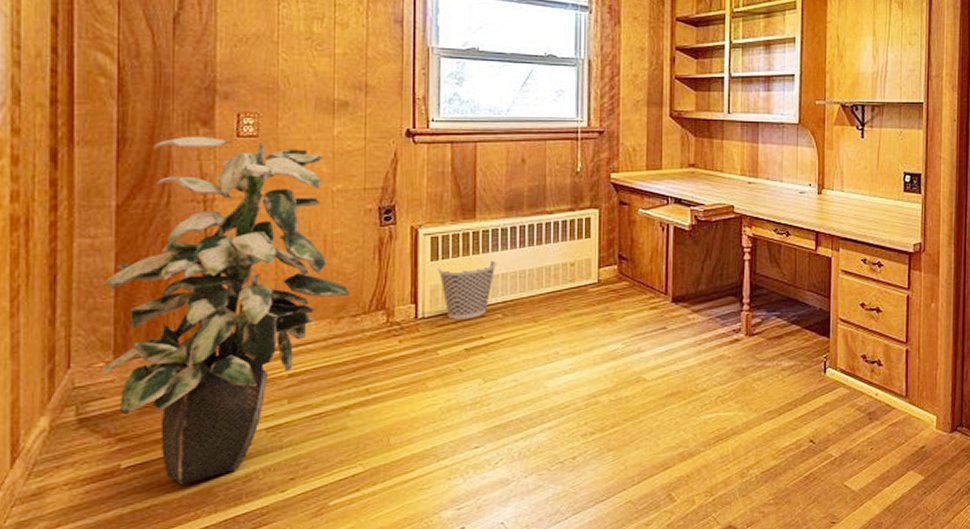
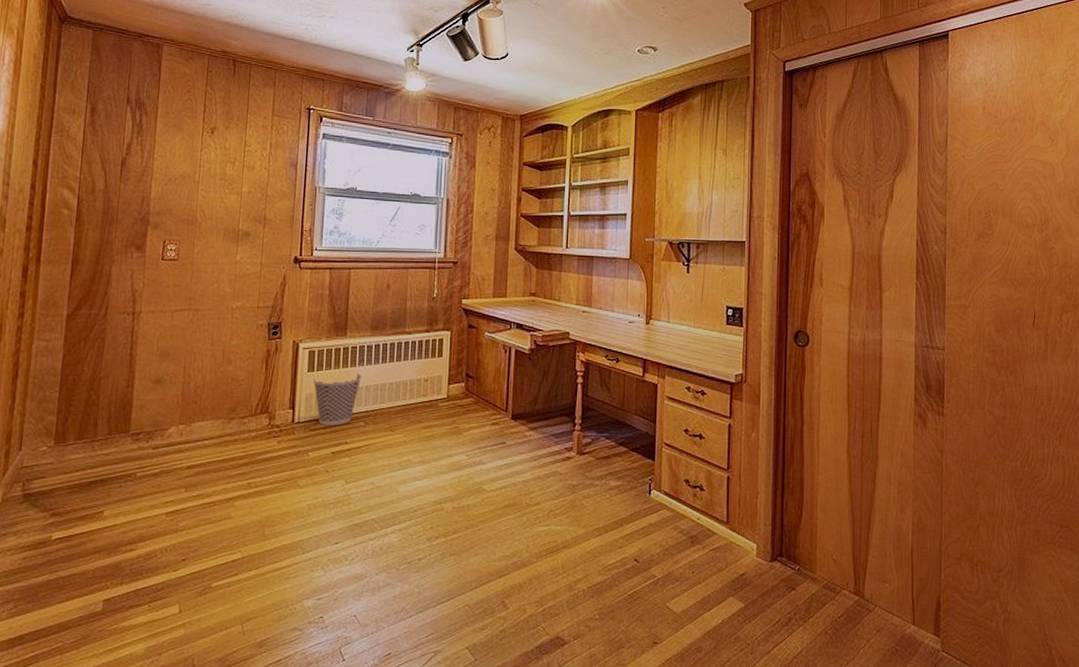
indoor plant: present [100,136,350,485] -> none [43,258,241,558]

